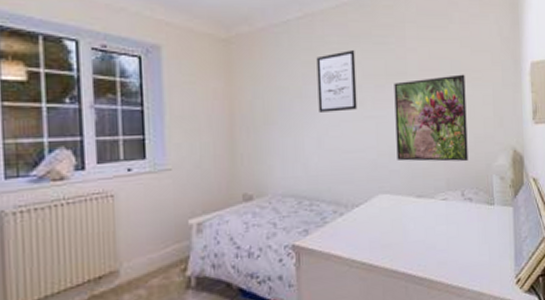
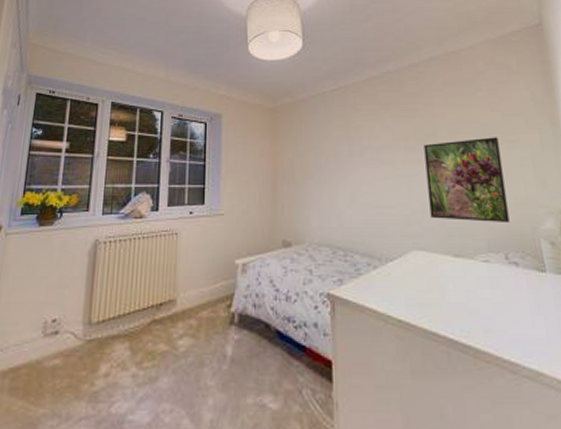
wall art: present [316,50,358,112] -> none [349,116,389,170]

